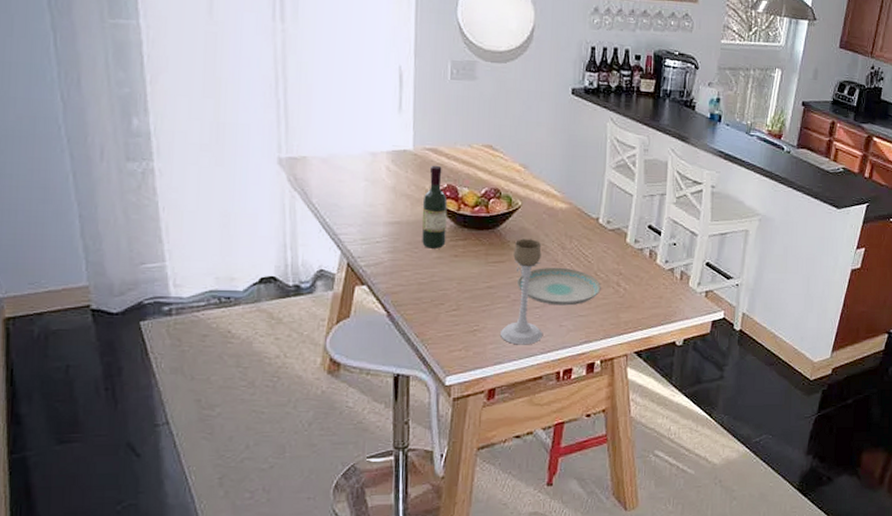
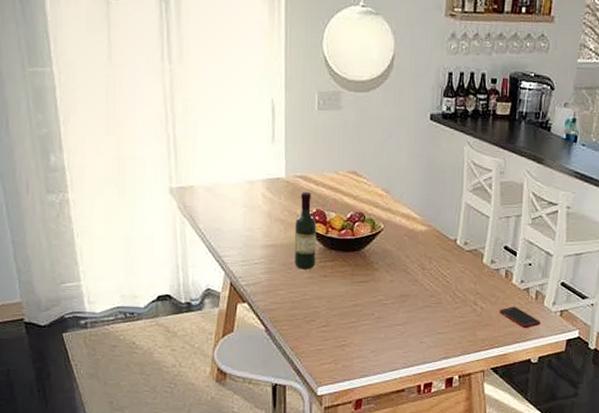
candle holder: present [501,239,542,345] -> none [366,260,404,360]
plate: present [517,268,601,306] -> none [381,287,459,323]
cell phone: none [643,287,685,310] -> present [499,306,540,329]

